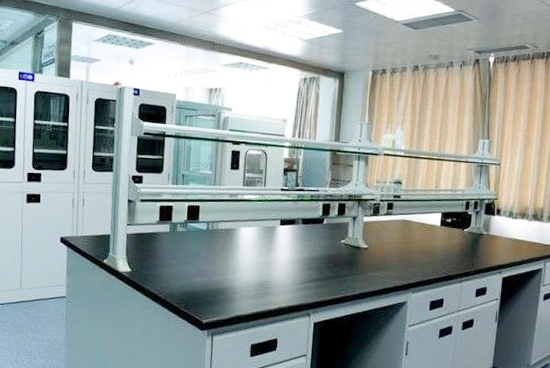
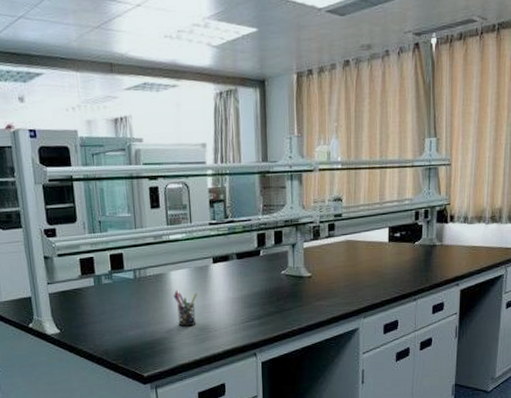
pen holder: none [240,245,263,281] -> present [173,290,198,327]

